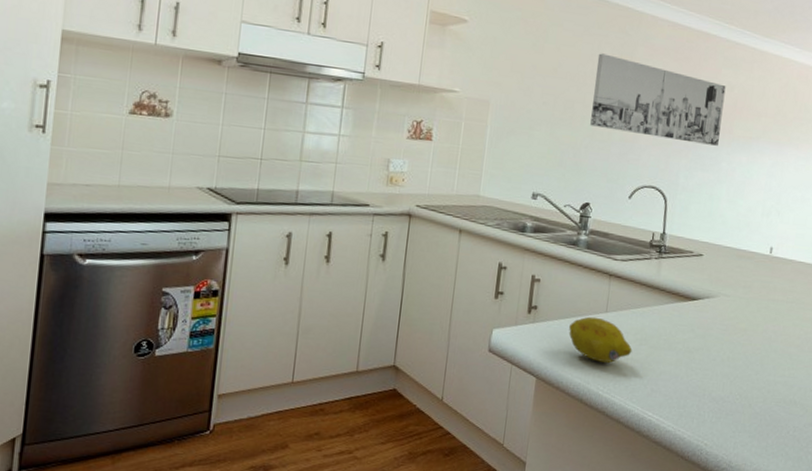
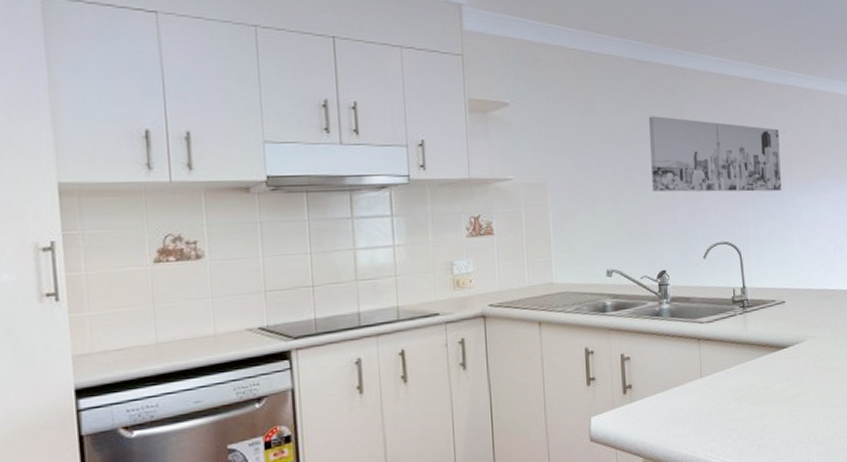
fruit: present [568,316,633,364] -> none [667,384,733,430]

